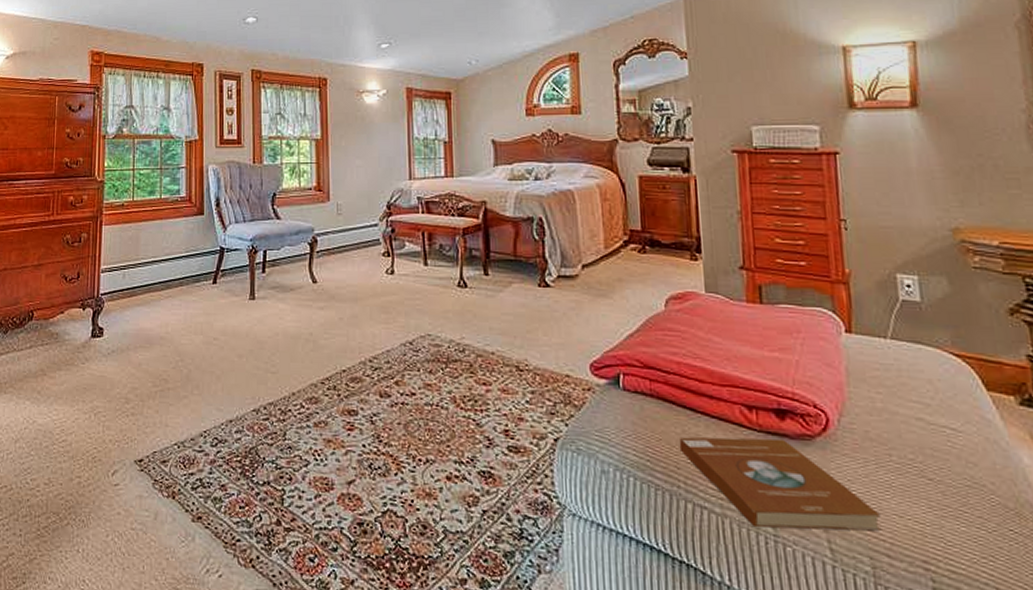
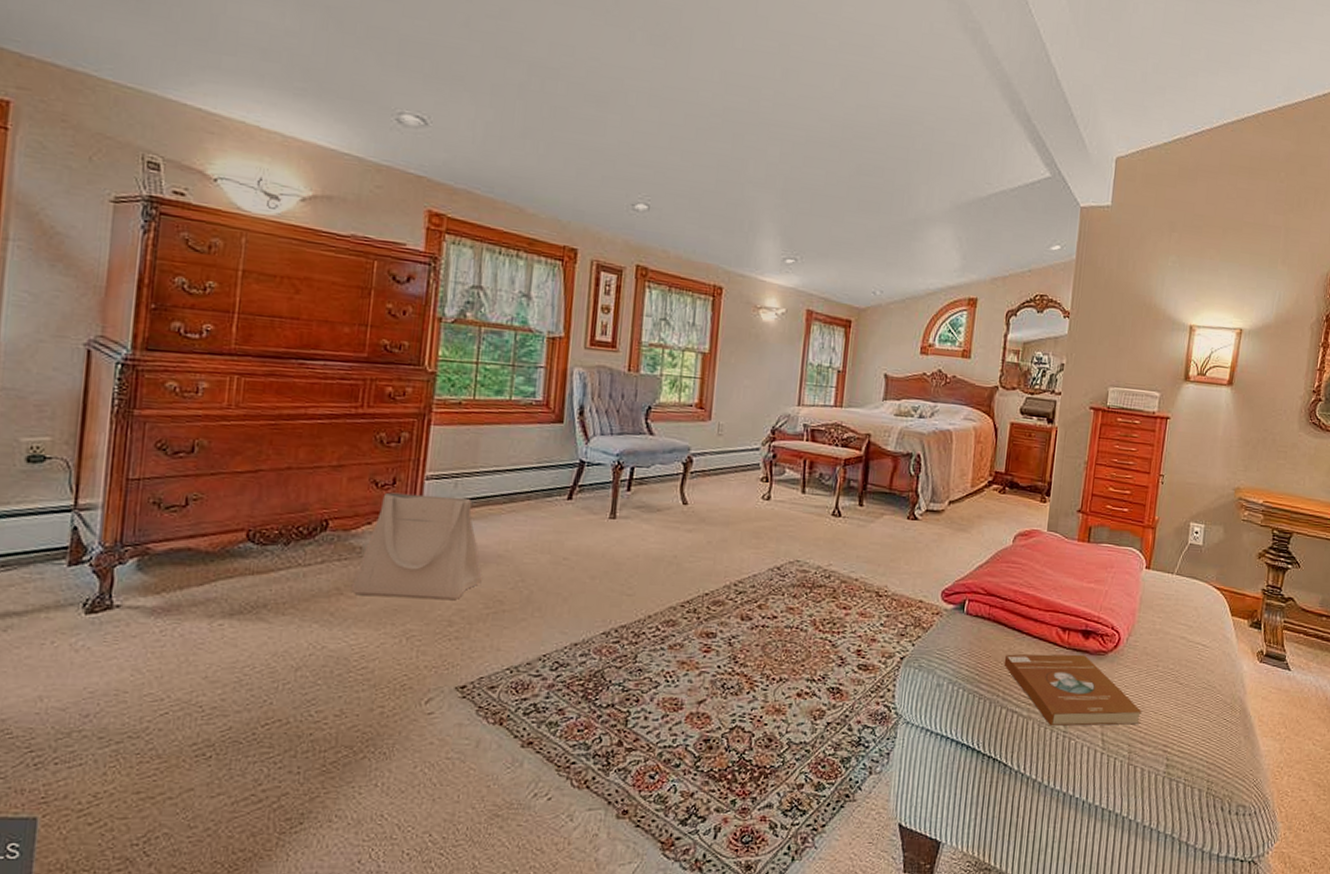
tote bag: none [51,285,150,380] -> present [350,492,484,601]

